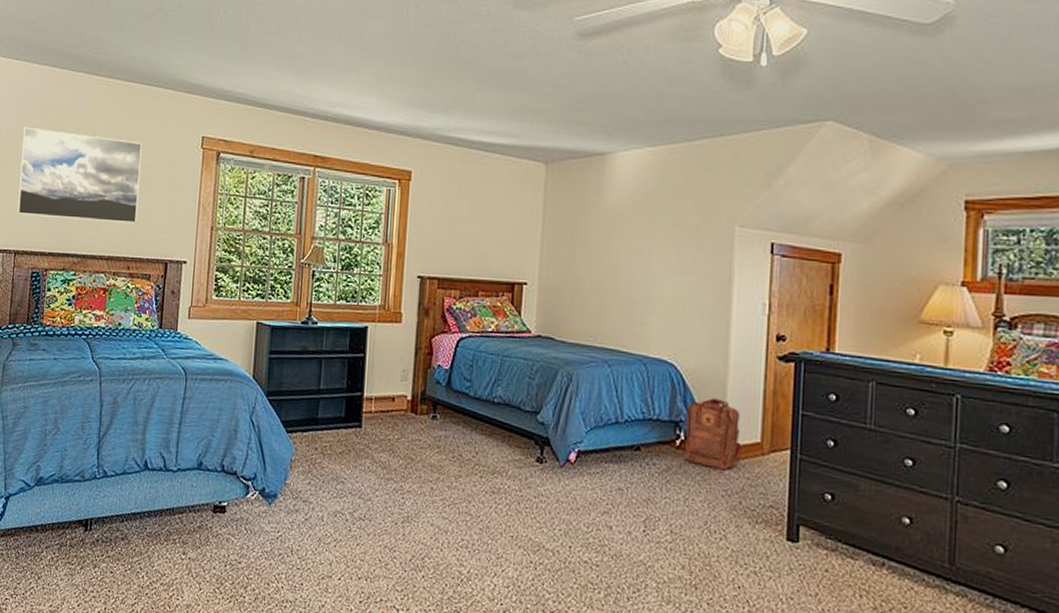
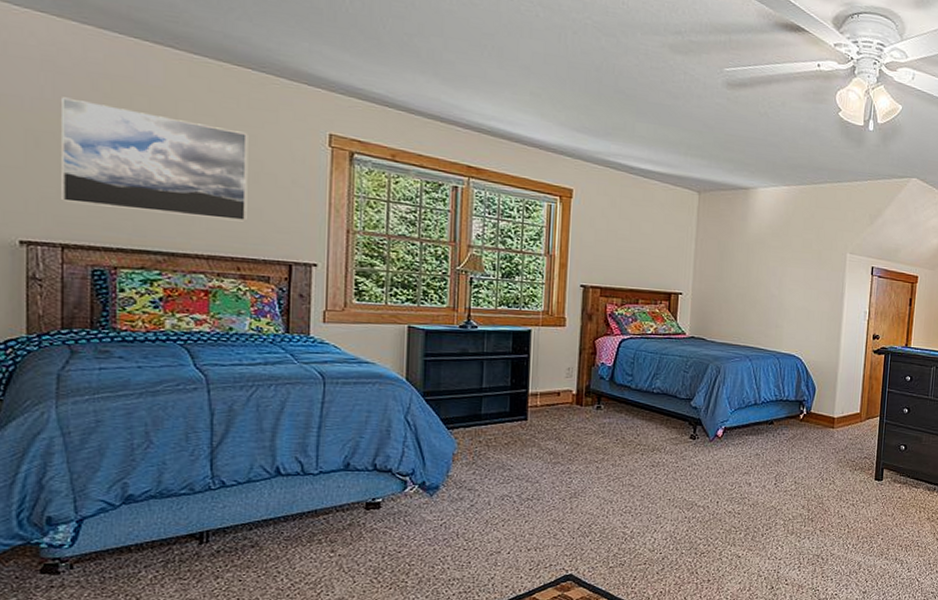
backpack: present [683,397,742,471] -> none [805,381,847,435]

